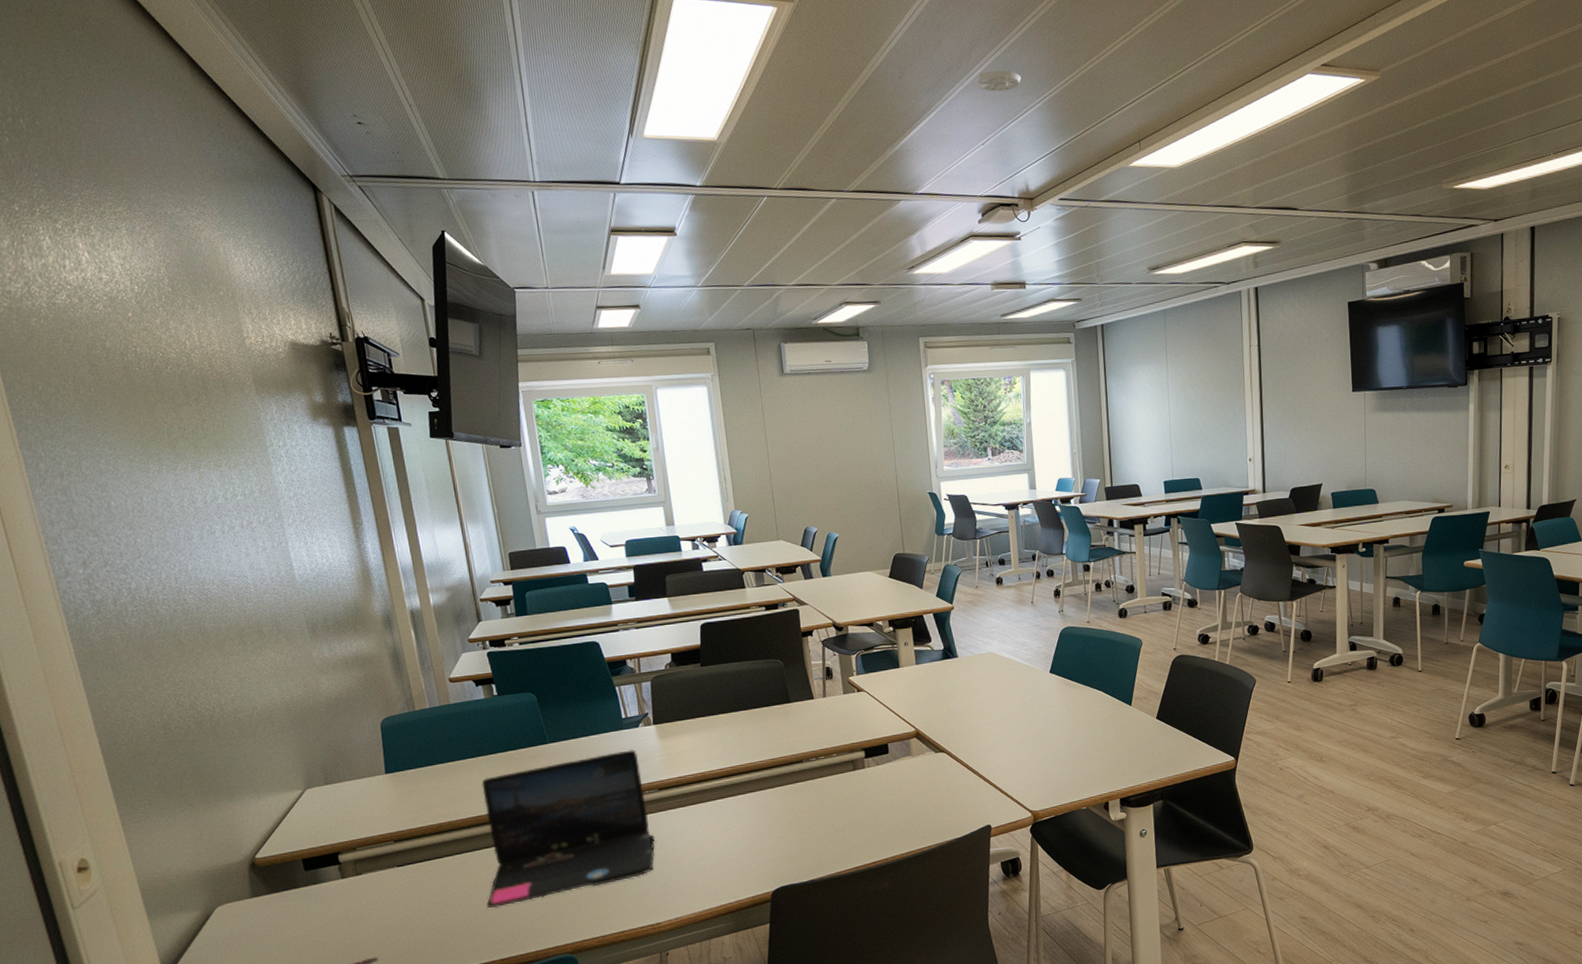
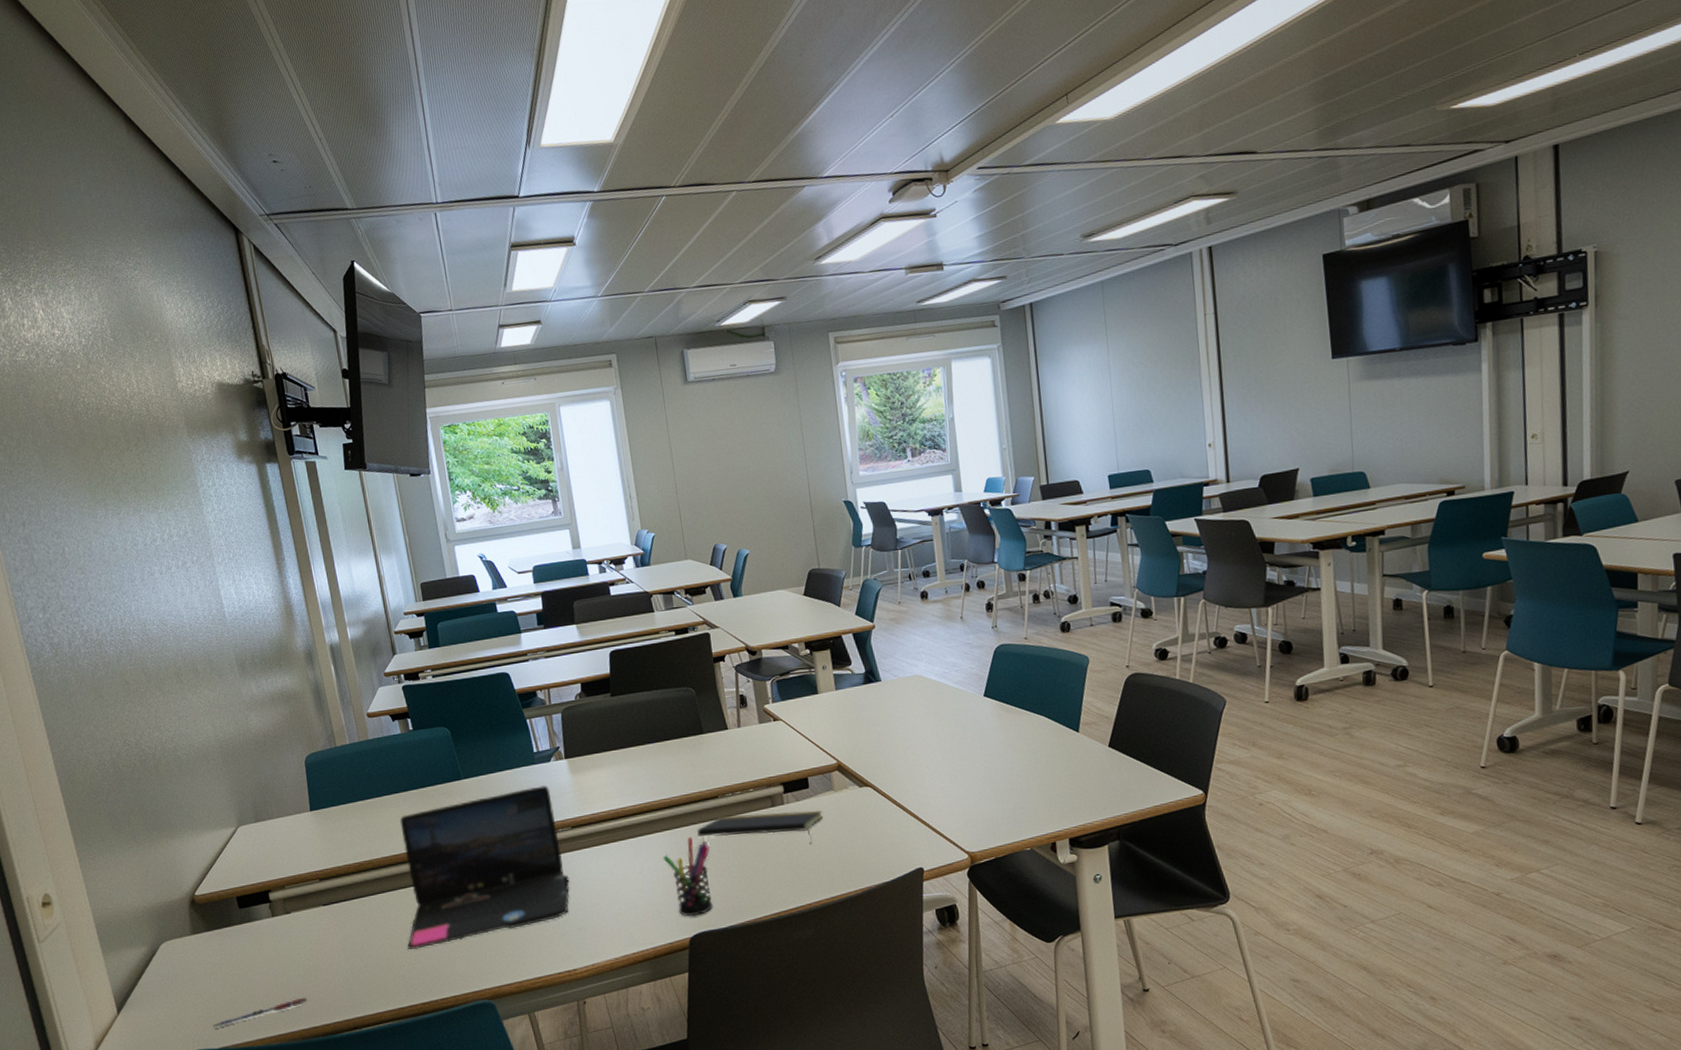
pen holder: none [748,798,795,872] -> present [663,837,713,917]
notepad: none [782,774,901,804] -> present [697,811,823,844]
smoke detector: present [977,70,1022,92] -> none [883,33,932,59]

